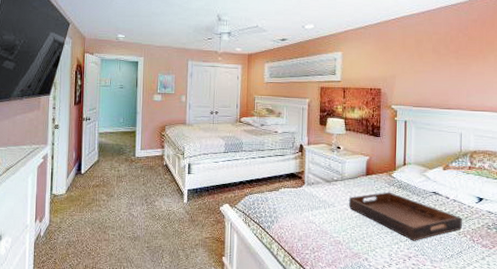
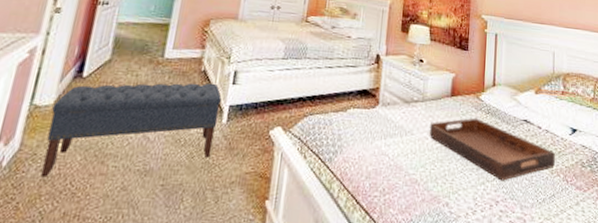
bench: none [65,173,181,243] -> present [40,83,222,178]

